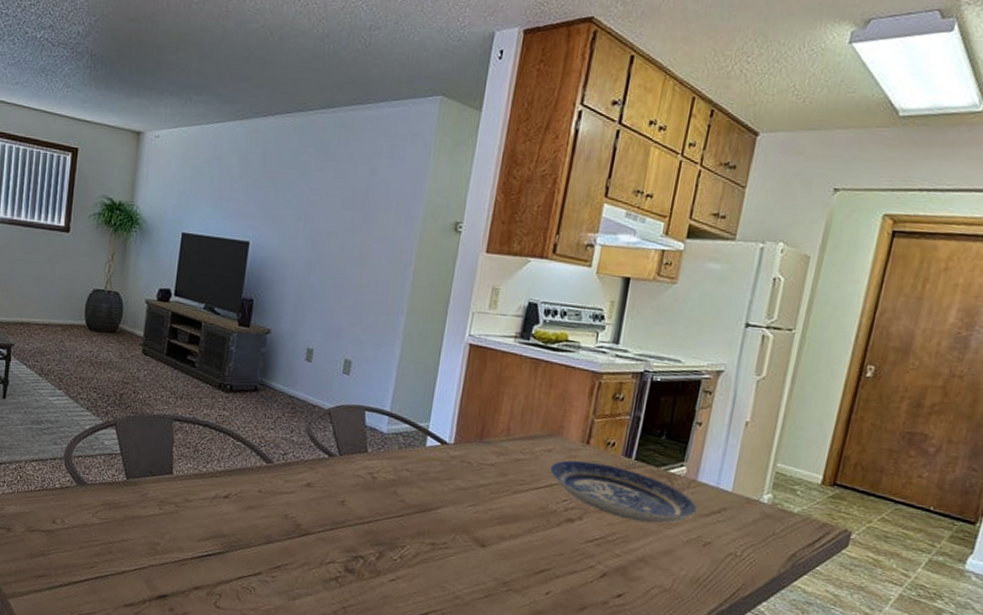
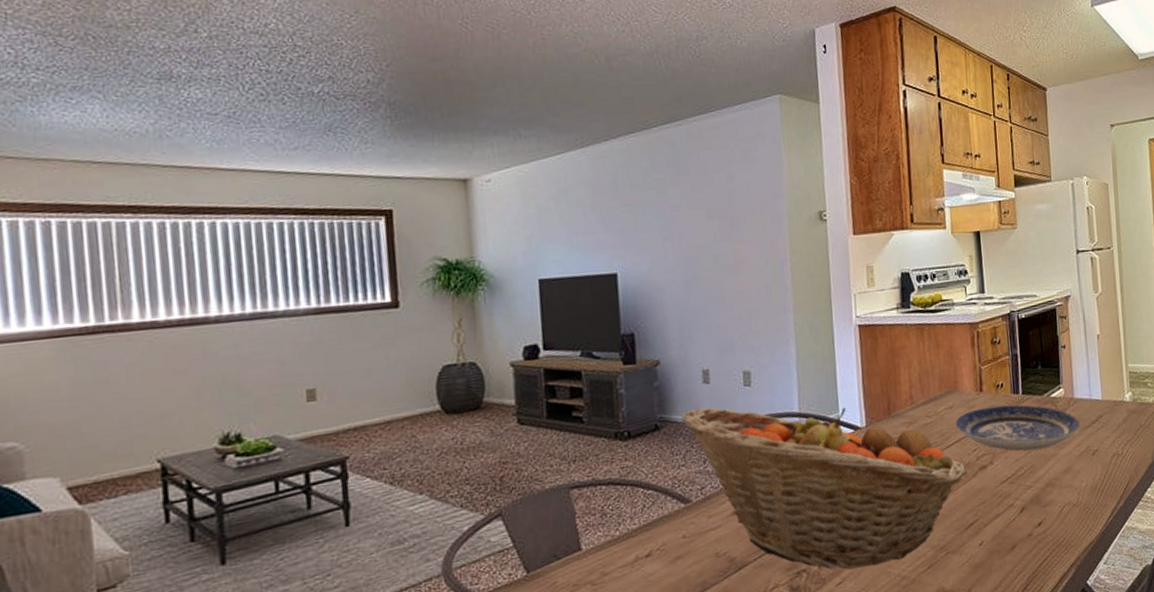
fruit basket: none [279,381,551,579] -> present [681,407,967,570]

